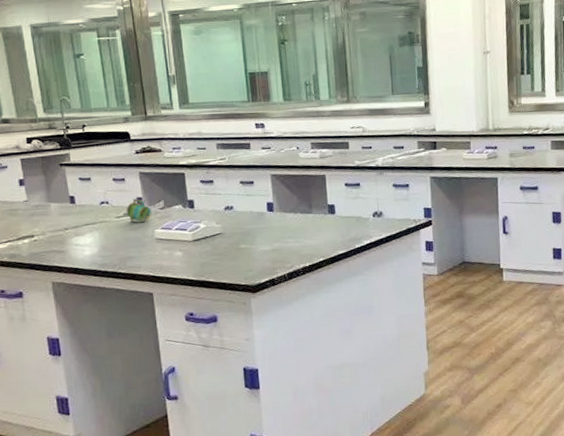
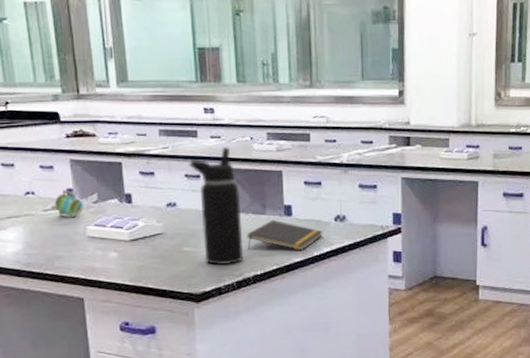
water bottle: none [243,156,294,260] -> present [189,147,244,266]
notepad: none [296,217,363,246] -> present [247,219,323,251]

